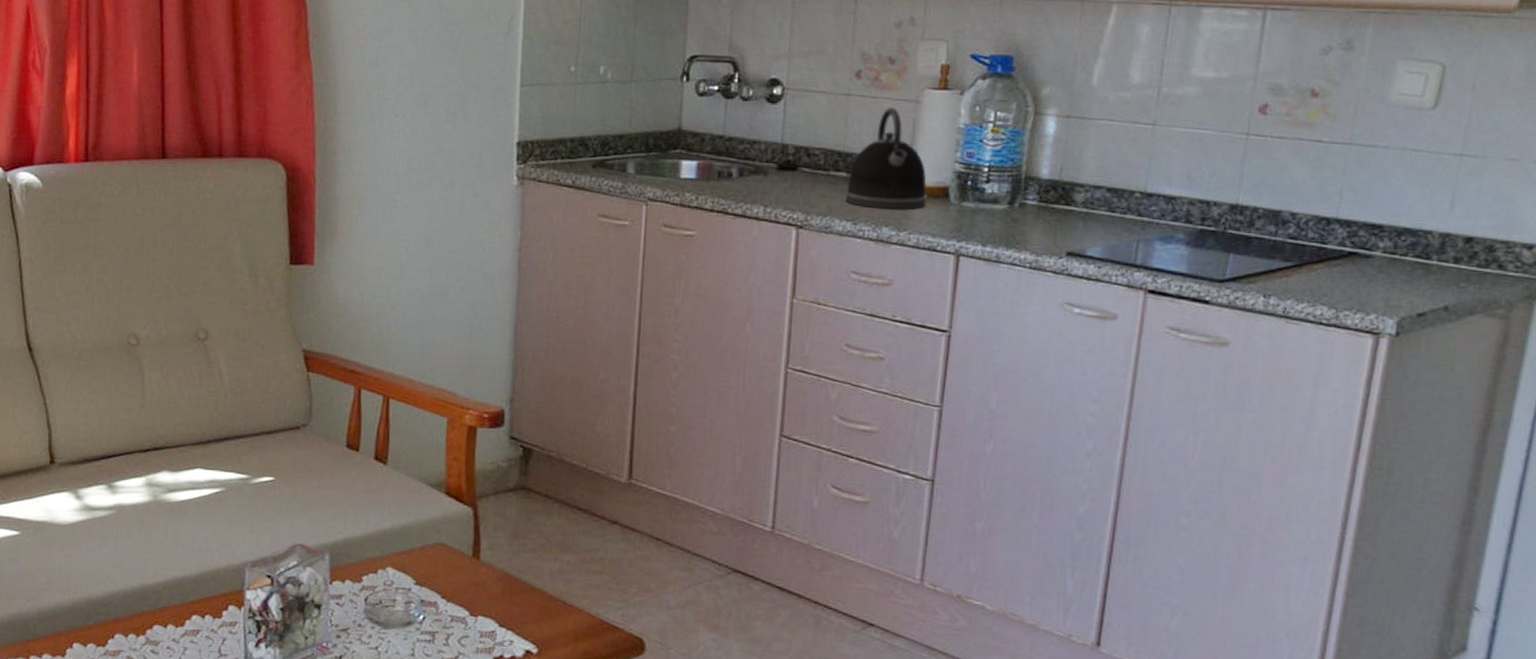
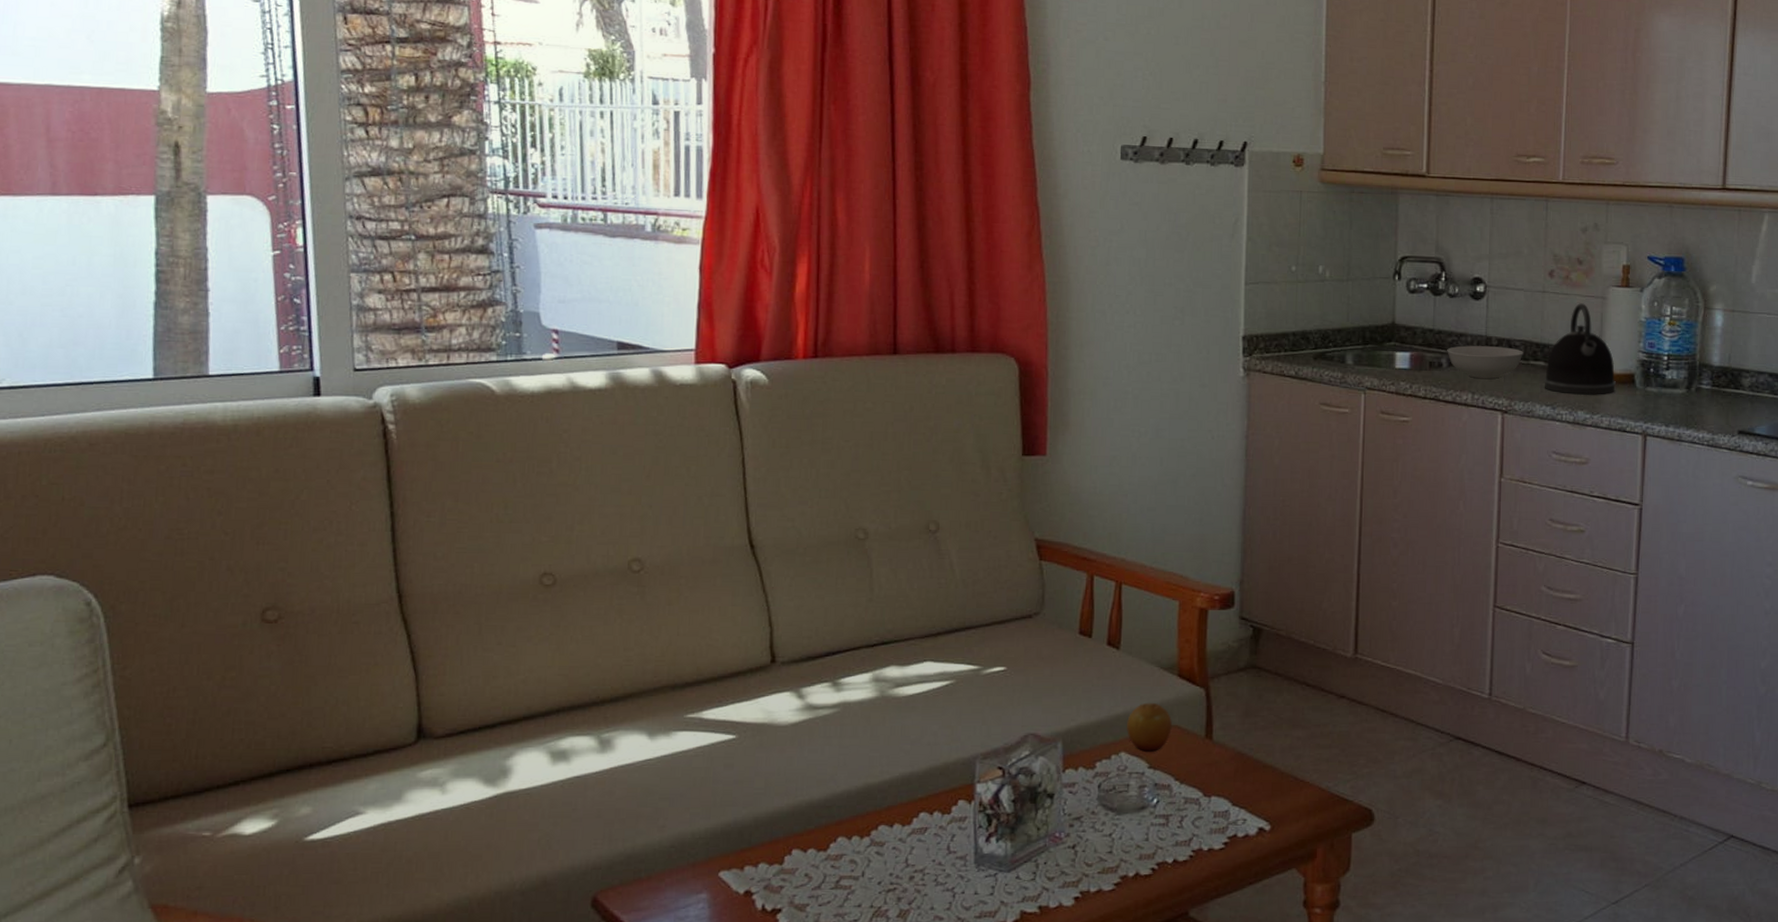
fruit: none [393,519,439,569] -> present [1127,702,1172,753]
bowl: none [738,154,823,192] -> present [1447,345,1523,380]

